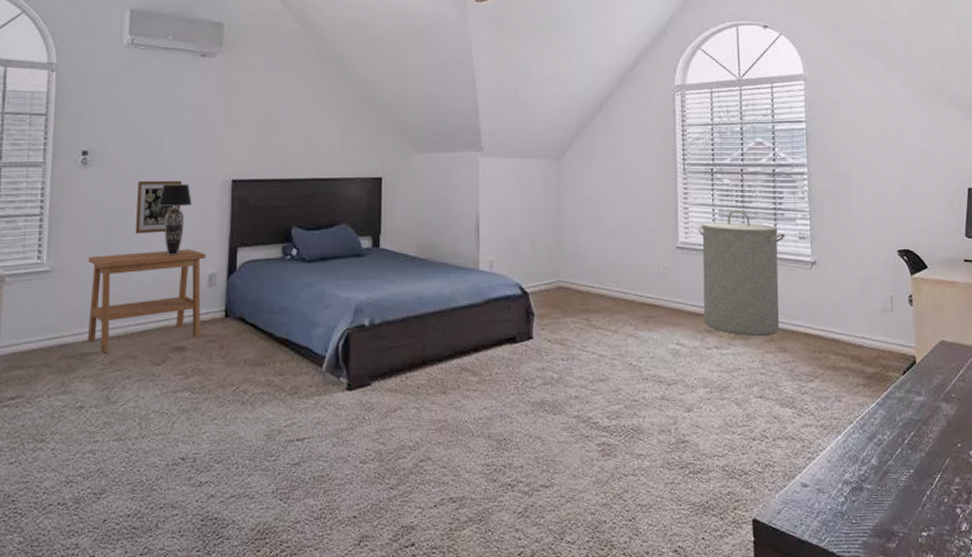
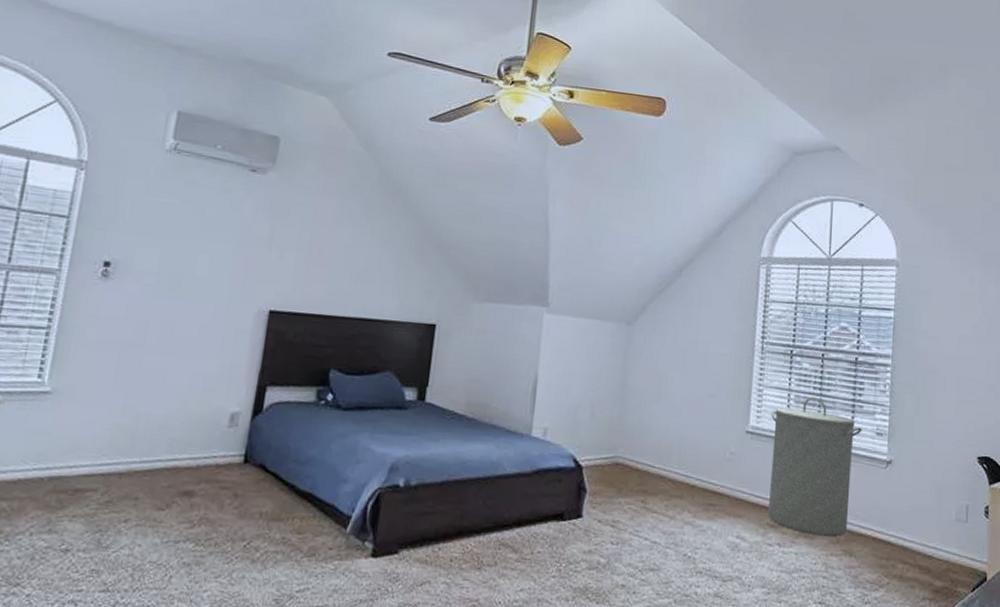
side table: present [87,249,207,352] -> none [83,380,231,490]
picture frame: present [135,180,182,234] -> none [153,301,213,362]
table lamp: present [158,184,192,256] -> none [182,308,222,389]

